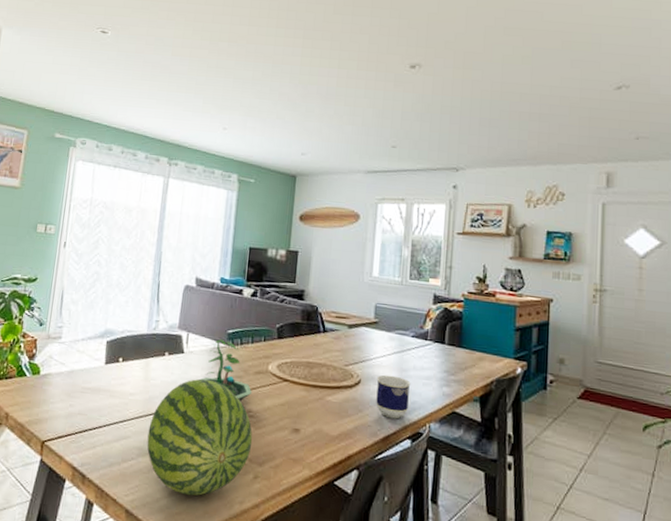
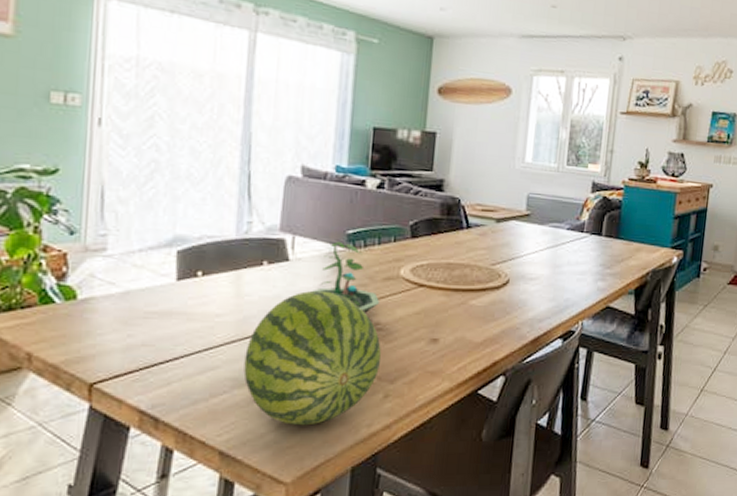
cup: present [376,374,411,419] -> none [526,272,564,319]

